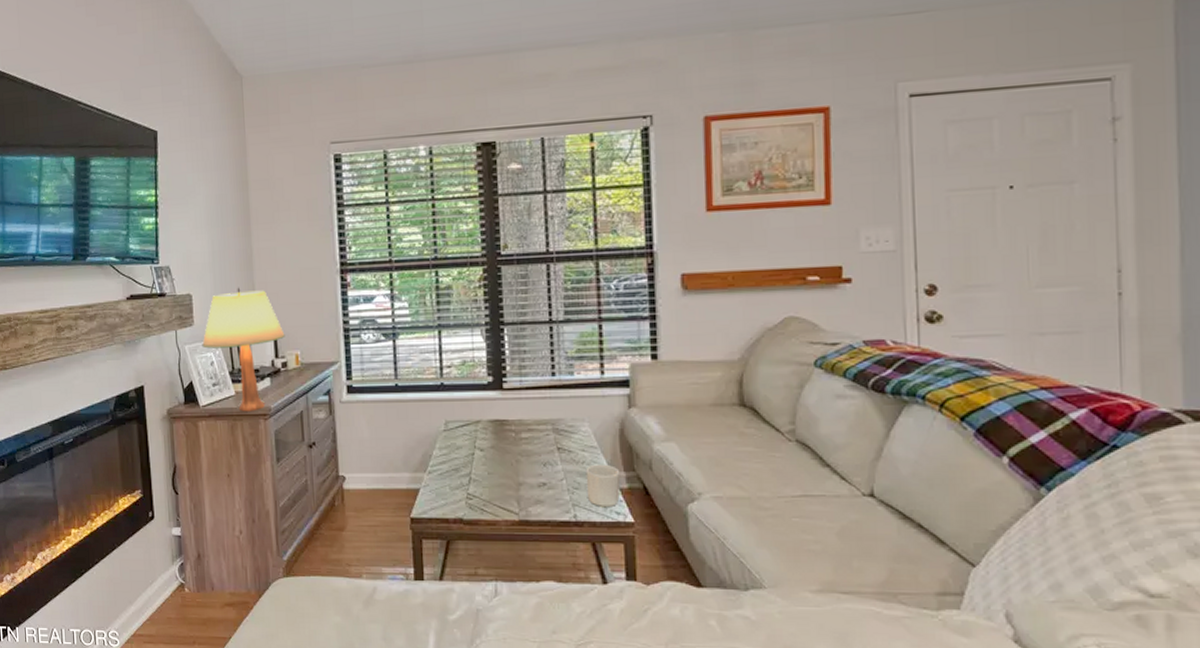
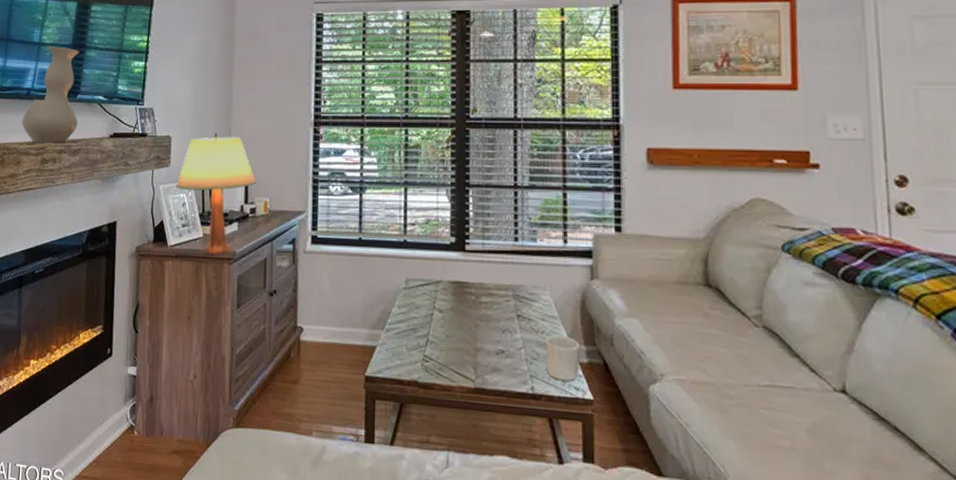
vase: none [30,206,91,311] -> present [21,45,79,144]

